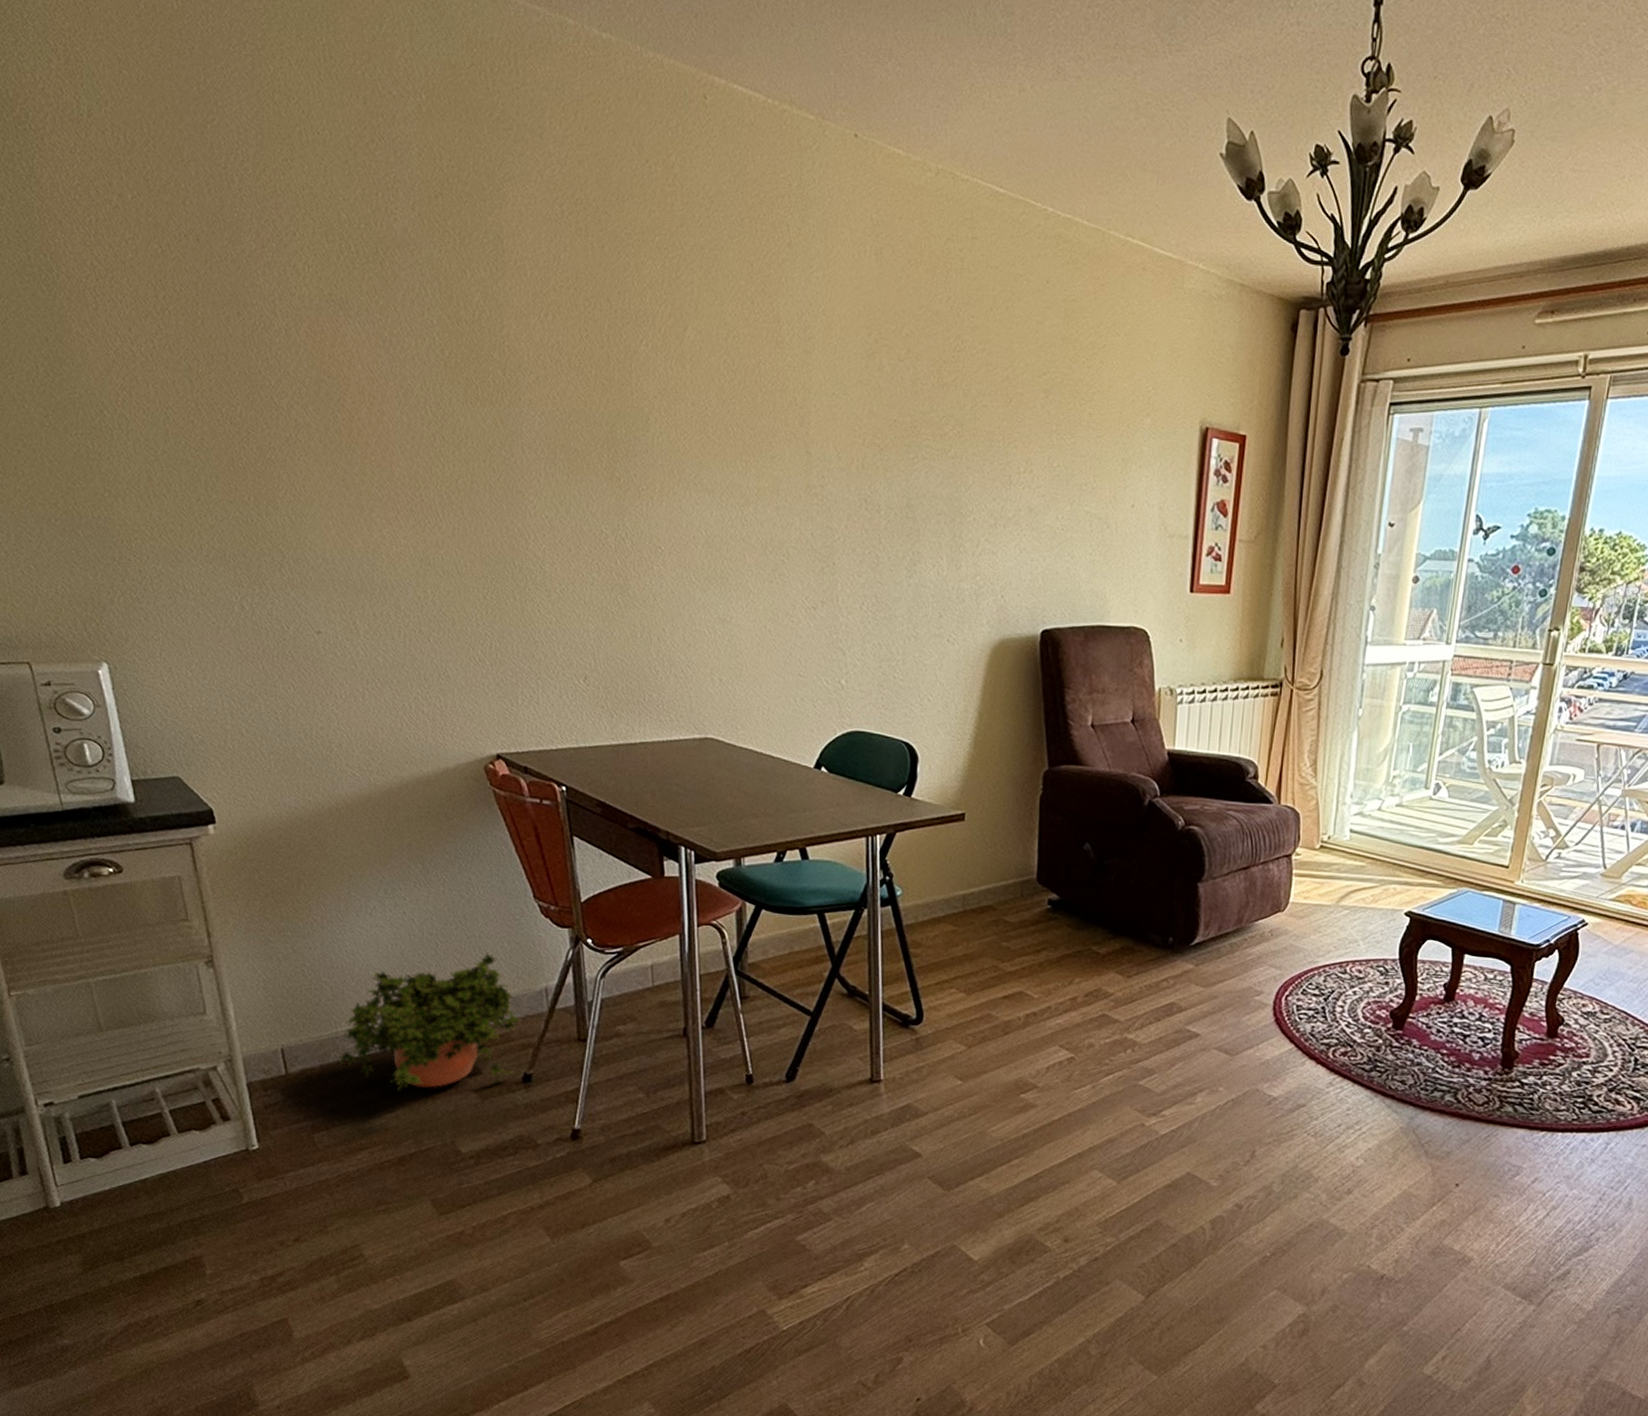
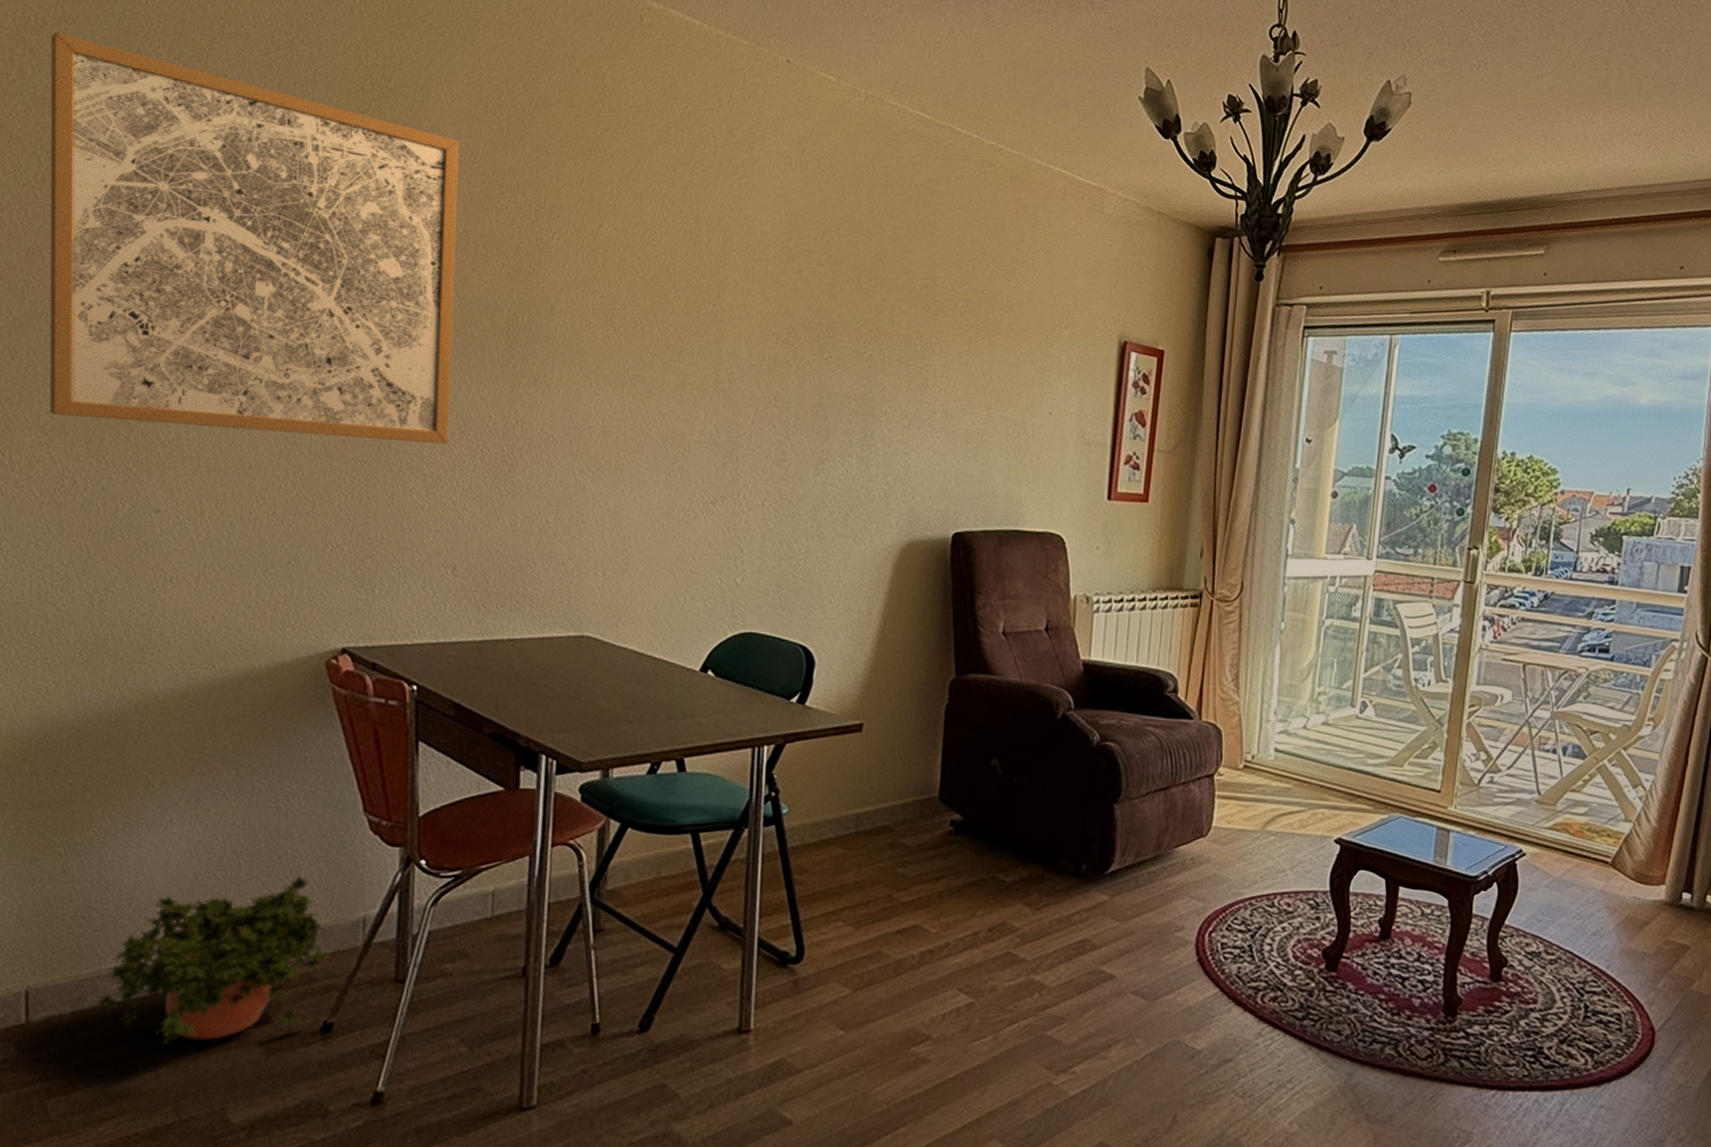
wall art: none [142,151,566,559] -> present [49,32,460,444]

